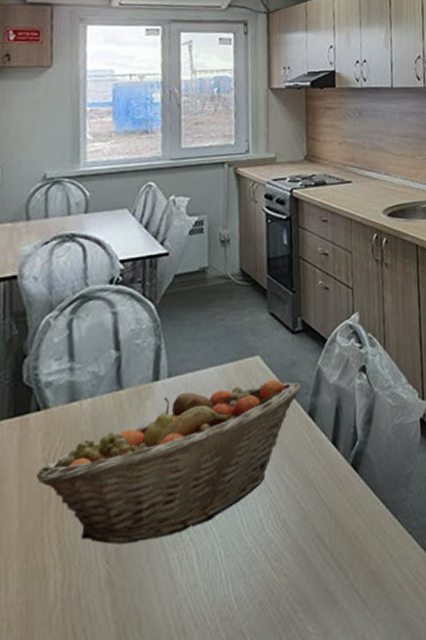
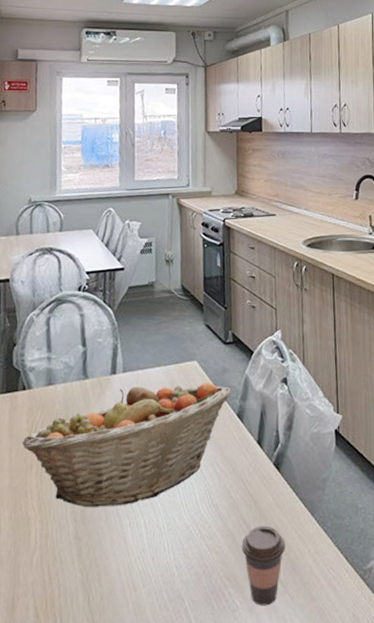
coffee cup: none [313,535,366,628] -> present [241,525,286,606]

